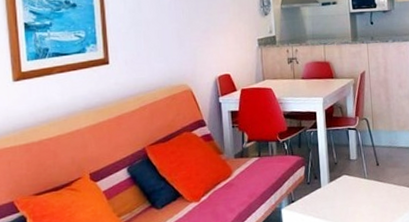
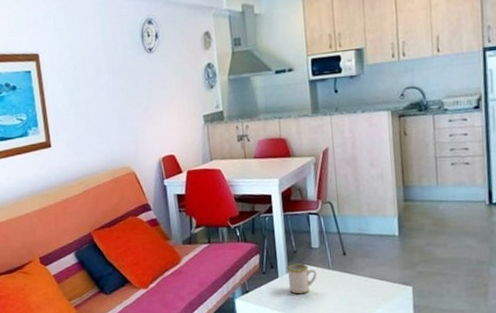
mug: none [328,174,355,203] -> present [287,263,317,295]

